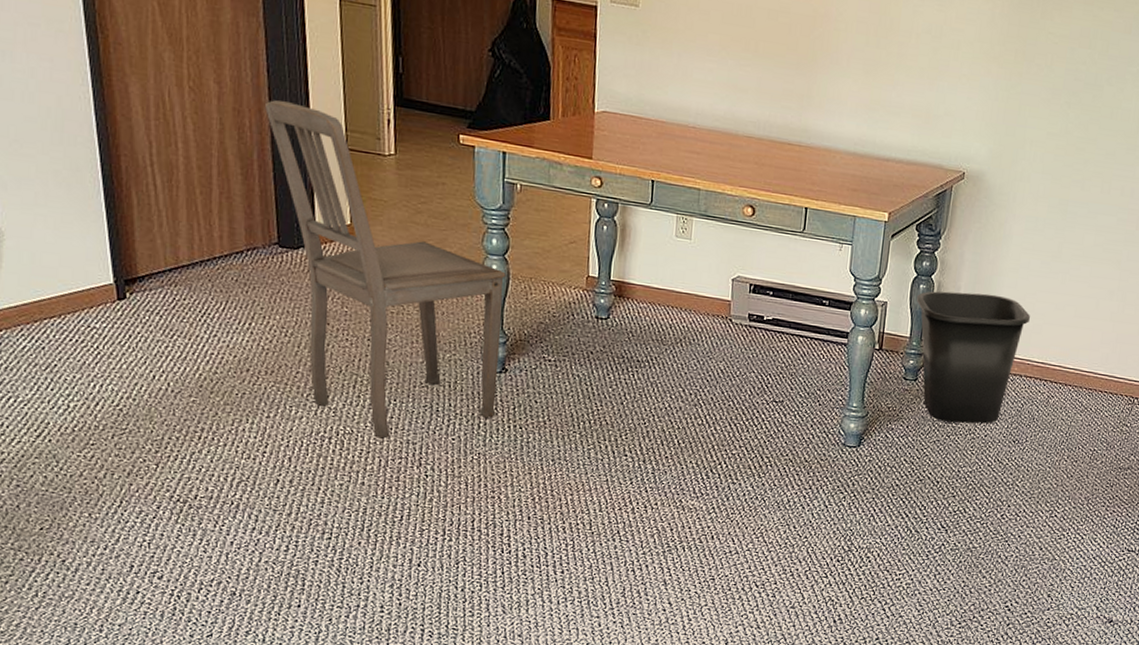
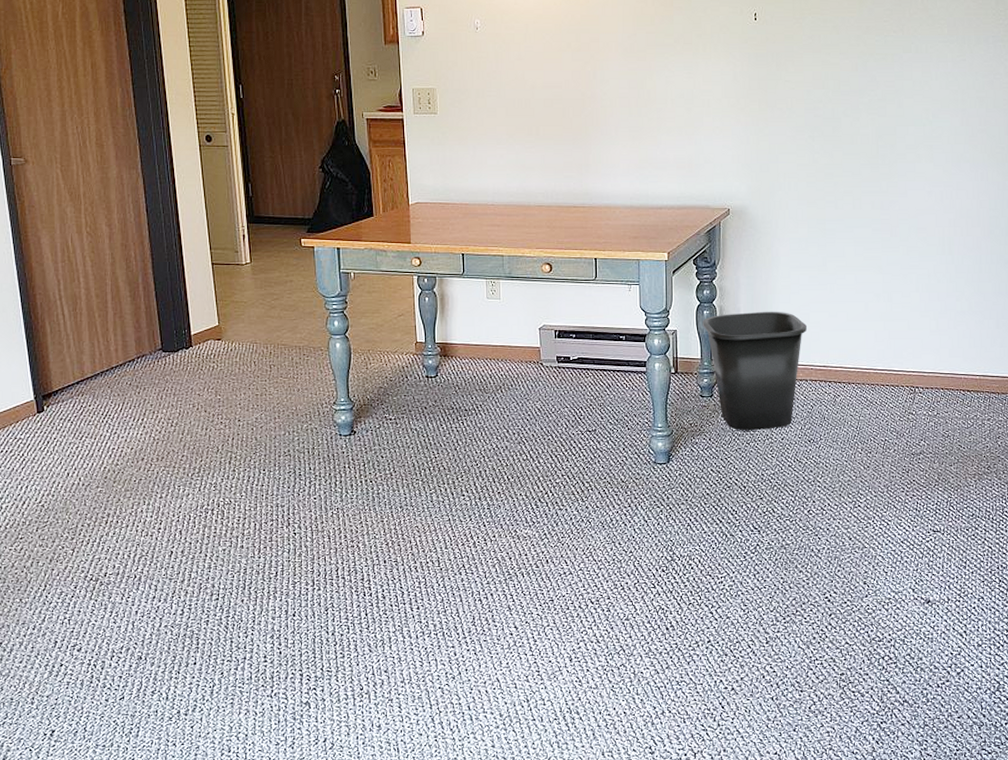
dining chair: present [265,100,506,439] -> none [146,233,349,505]

